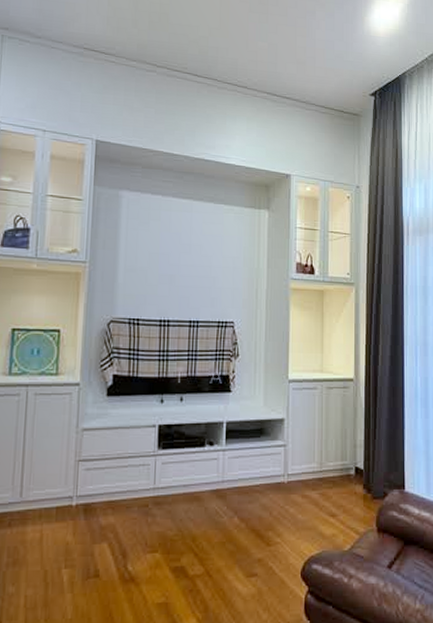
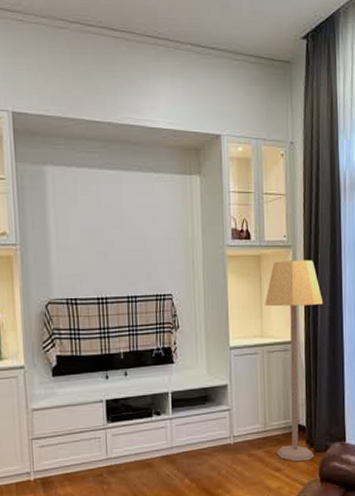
lamp: none [326,297,385,508] -> present [265,260,324,462]

